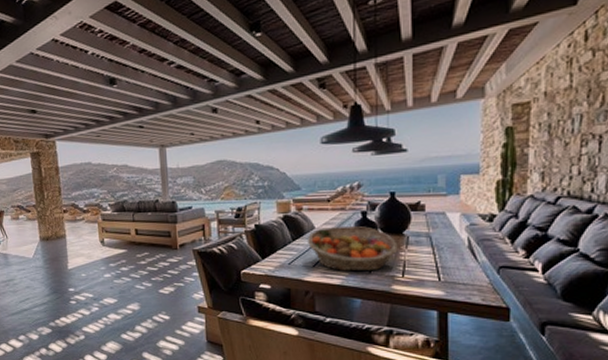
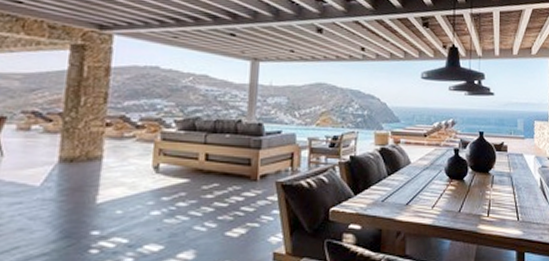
fruit basket: present [308,226,398,272] -> none [403,163,485,211]

